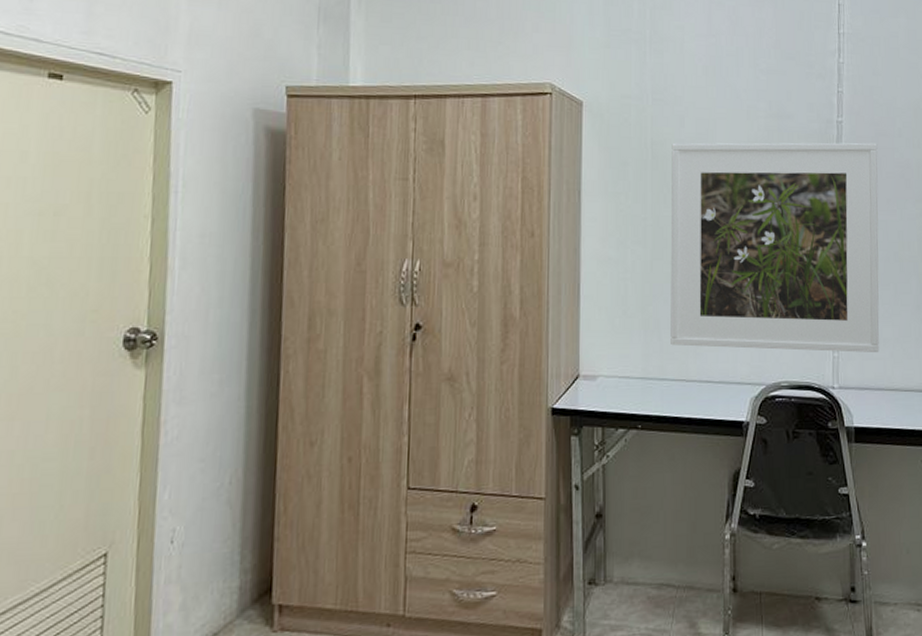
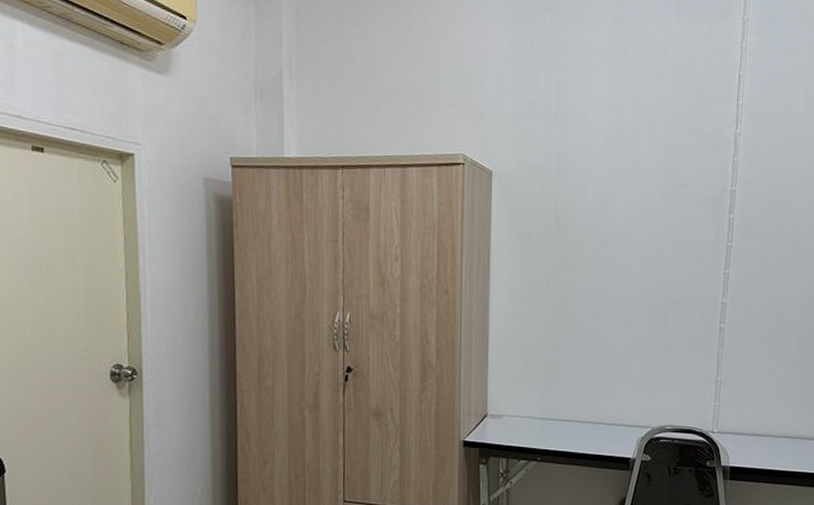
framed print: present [670,142,879,352] -> none [568,210,769,402]

